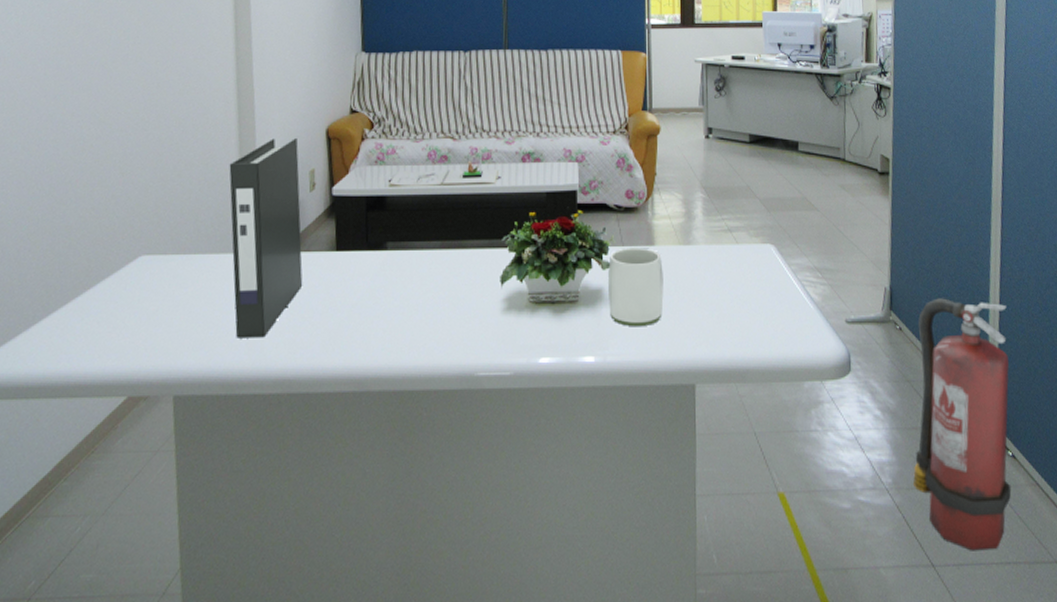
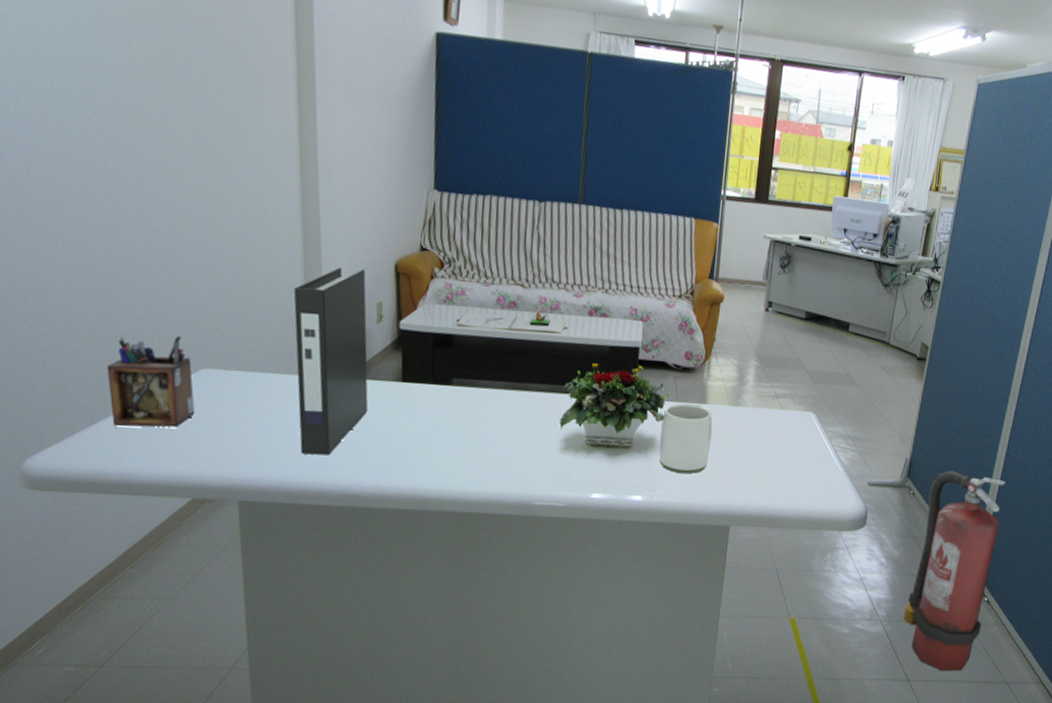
desk organizer: none [50,223,133,325] -> present [106,335,195,428]

